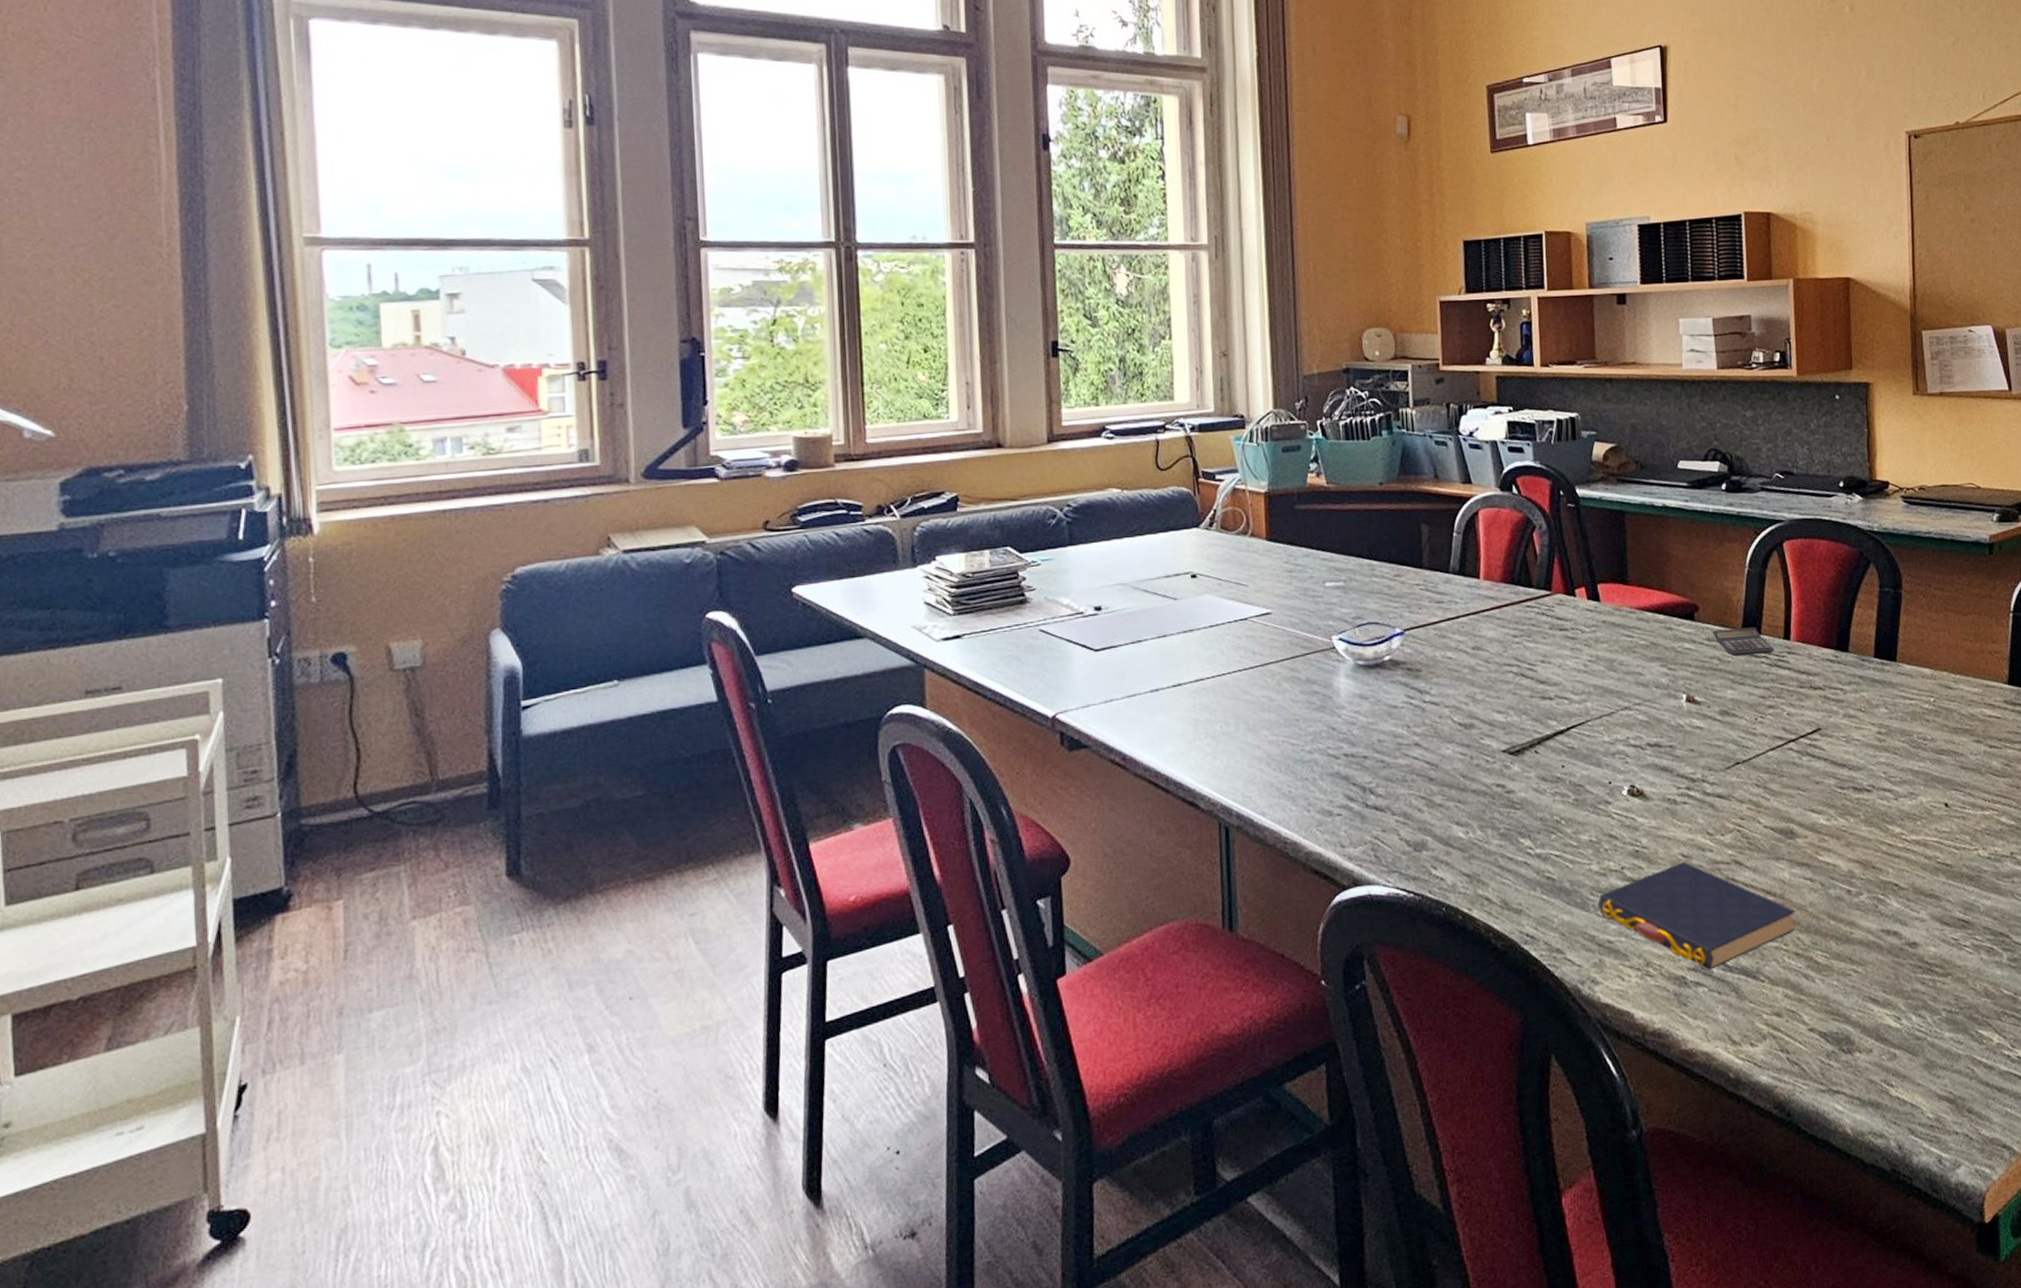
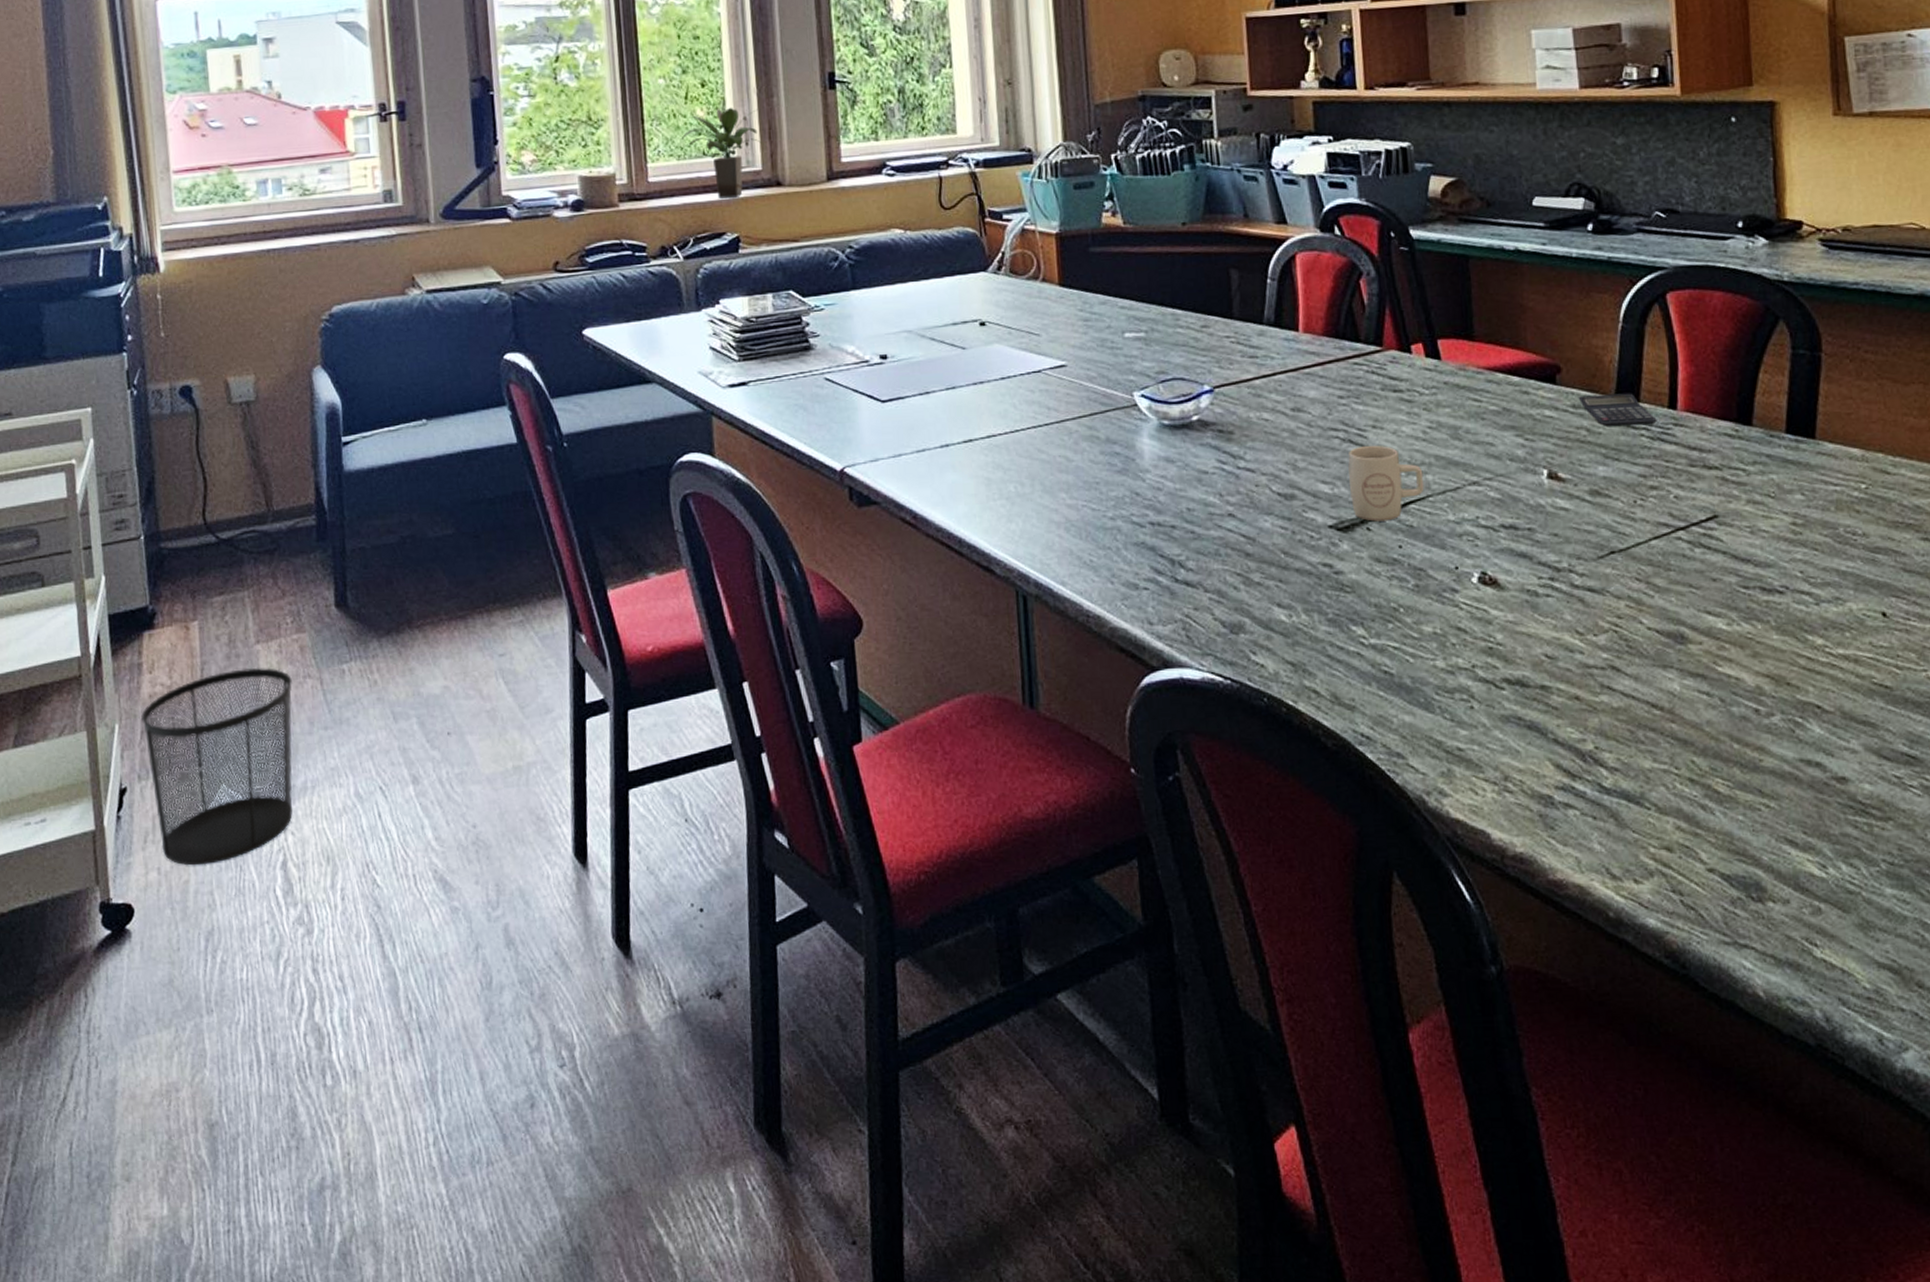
waste bin: none [269,944,453,1162] -> present [141,667,293,866]
potted plant: none [901,372,988,459] -> present [681,107,766,199]
mug: none [1520,677,1584,745] -> present [1348,445,1424,522]
book: present [1597,862,1796,970] -> none [1444,664,1689,790]

